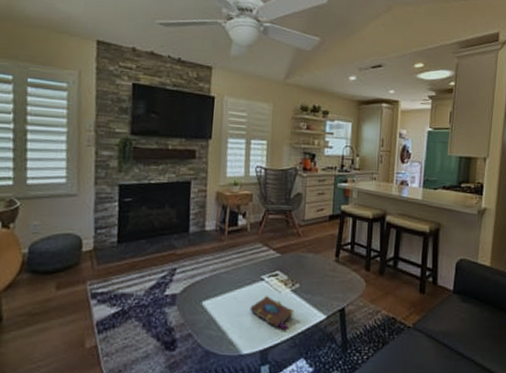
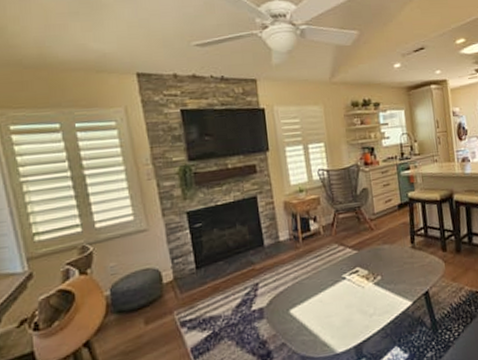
book: present [250,295,295,331] -> none [337,292,381,324]

